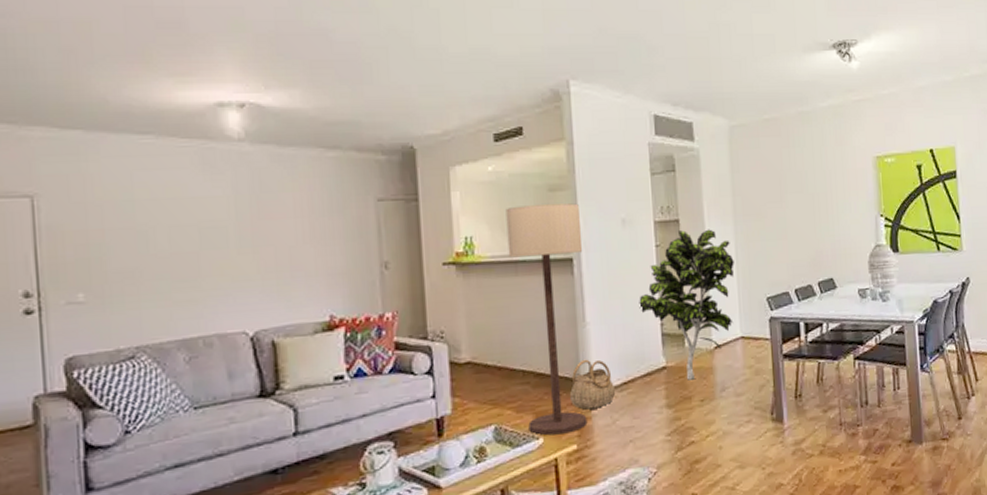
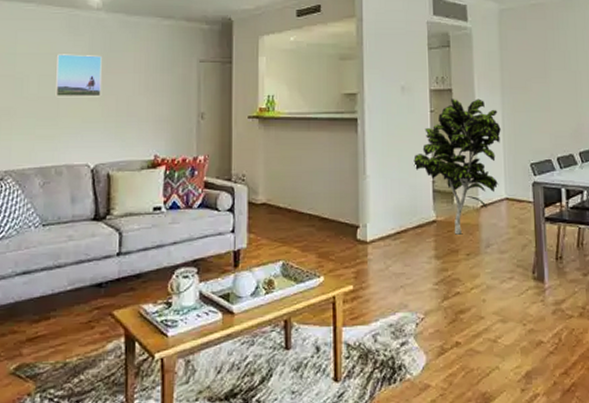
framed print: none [189,197,254,253] -> present [56,54,102,98]
floor lamp: present [505,203,588,436] -> none [303,71,367,275]
basket: present [569,359,616,410] -> none [348,208,390,254]

